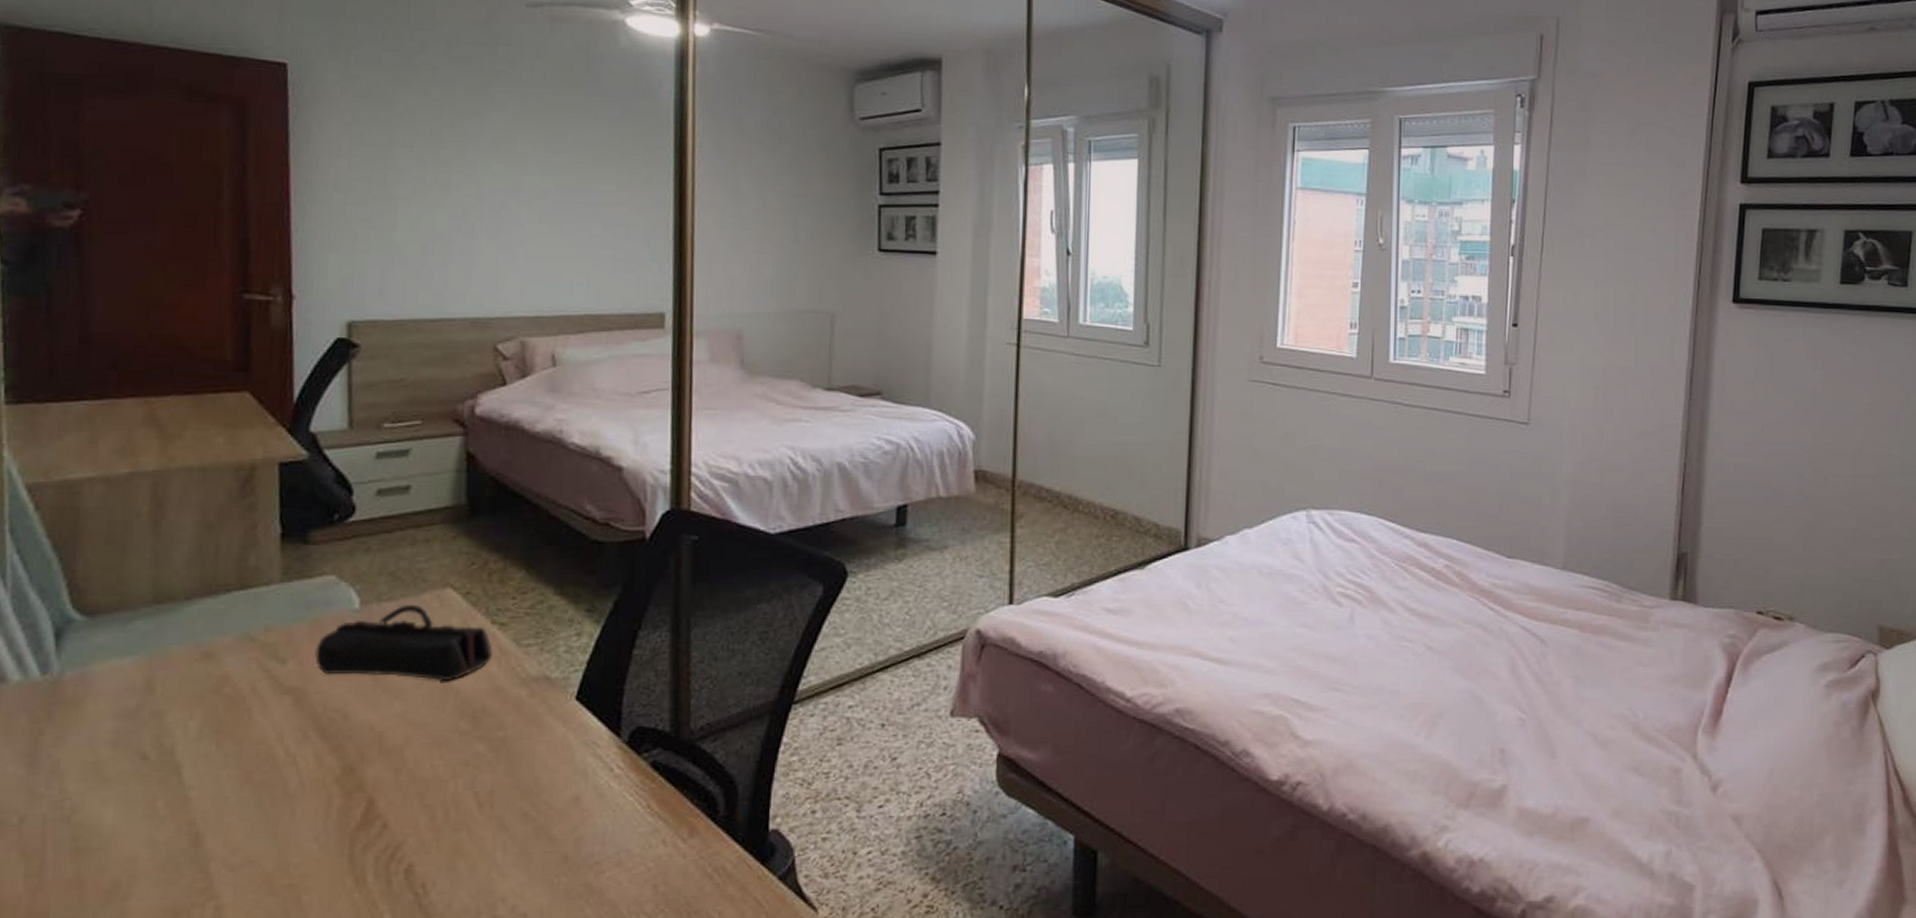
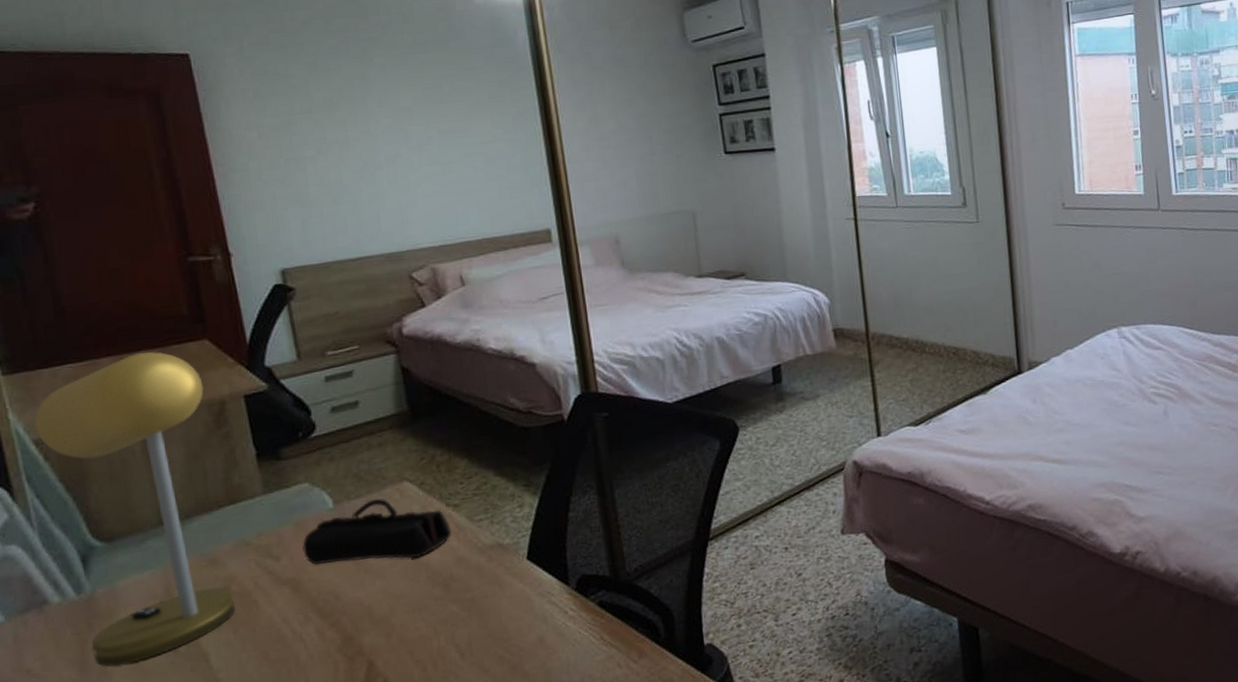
desk lamp: none [30,397,235,768] -> present [34,351,235,667]

